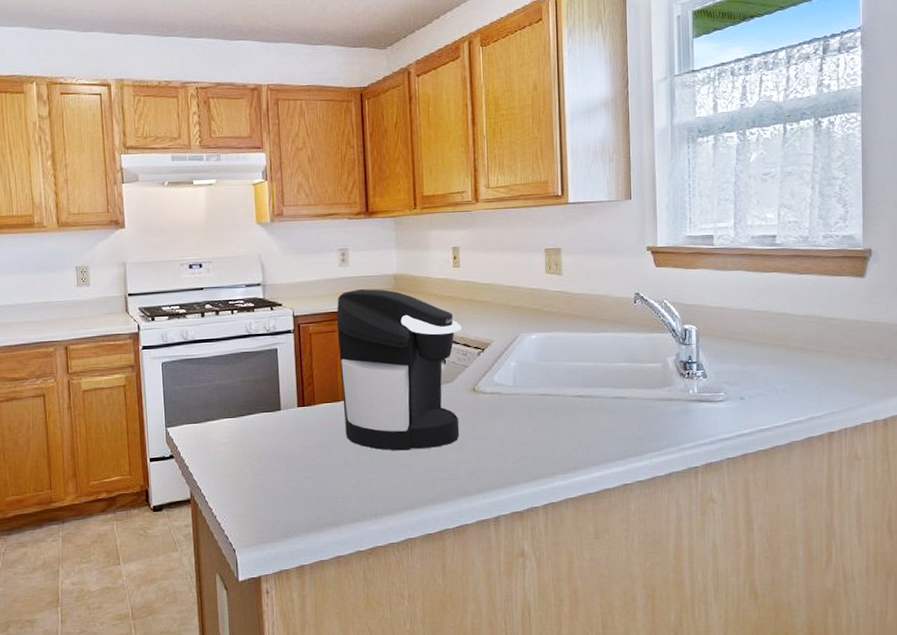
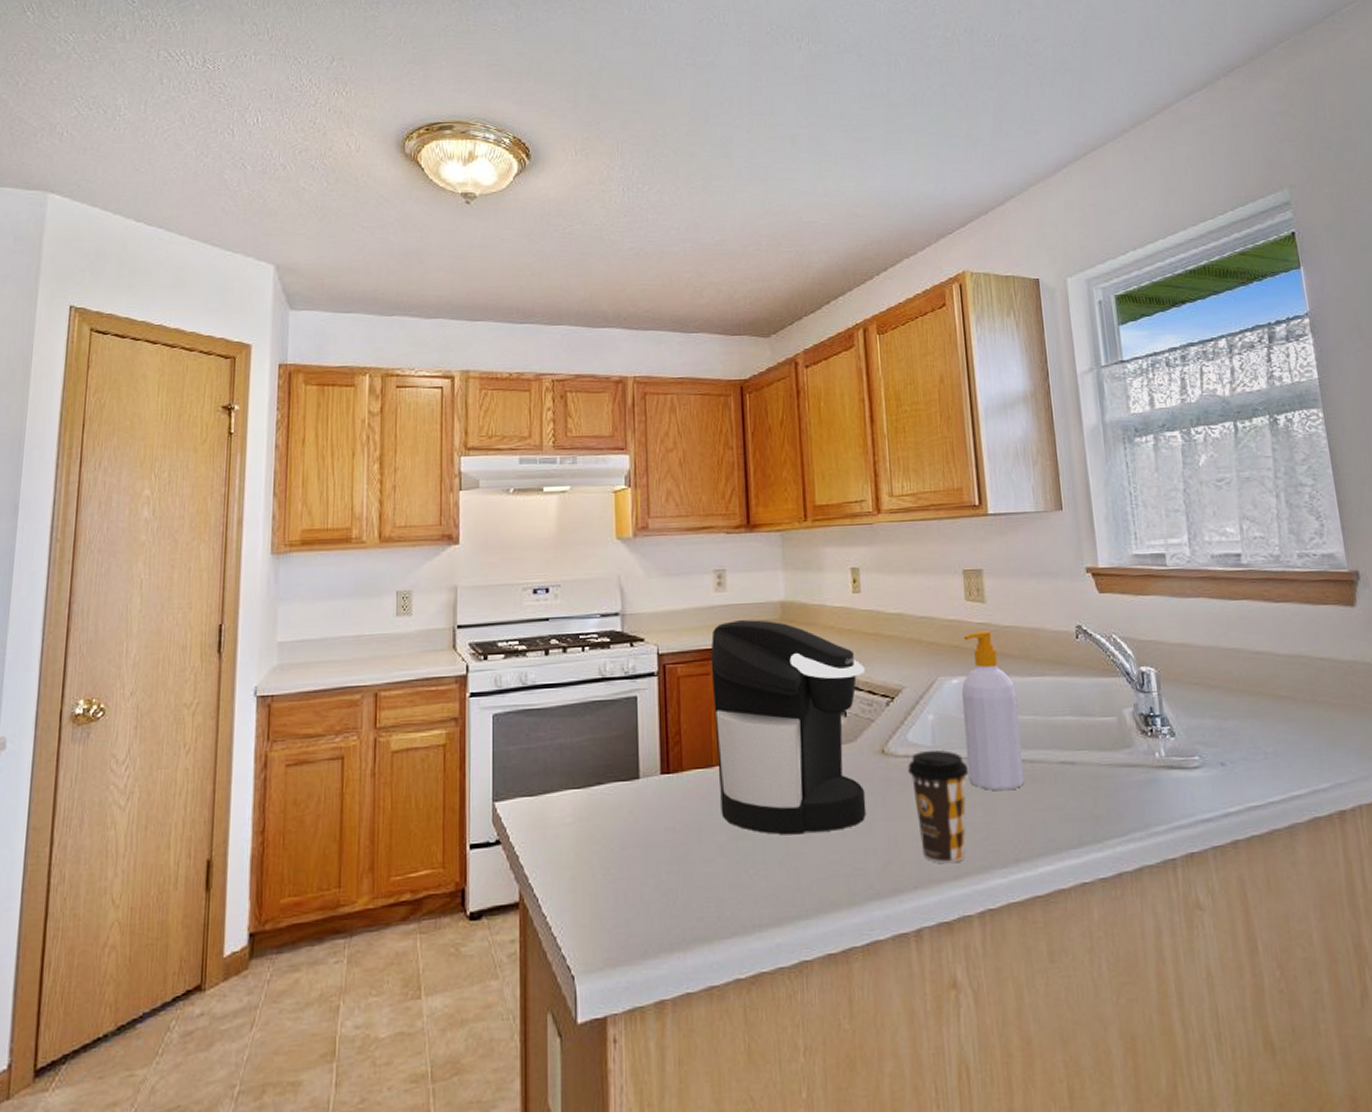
coffee cup: none [493,389,542,471] -> present [908,750,969,864]
soap bottle: none [538,297,585,419] -> present [961,630,1025,791]

